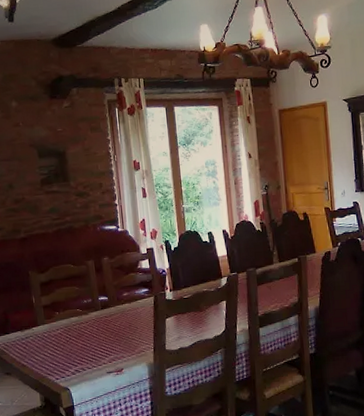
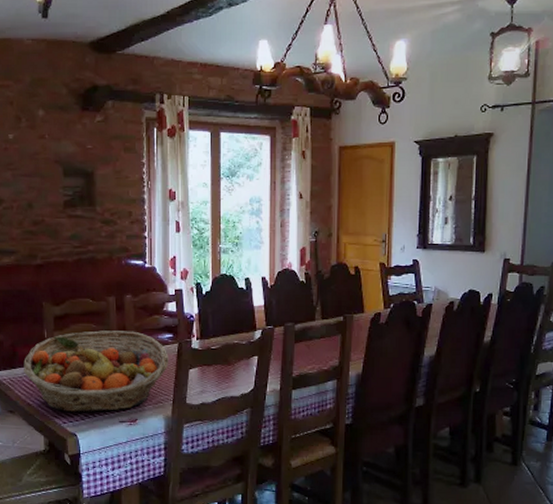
fruit basket: none [15,289,147,369] -> present [24,330,169,413]

